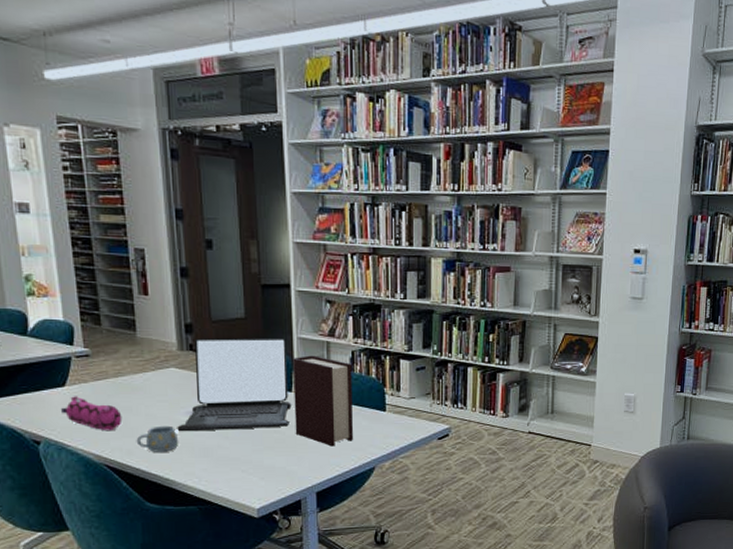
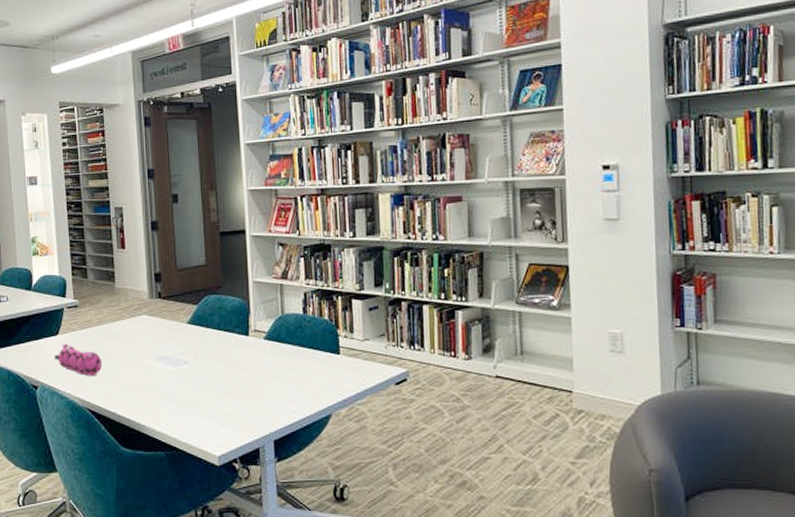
mug: present [136,425,179,452] -> none [113,371,149,397]
laptop: present [177,337,292,432] -> none [147,282,249,377]
bible: present [293,355,353,447] -> none [249,298,308,392]

